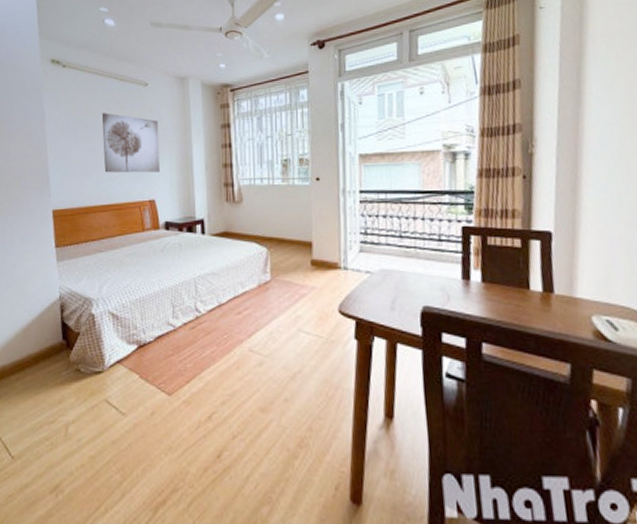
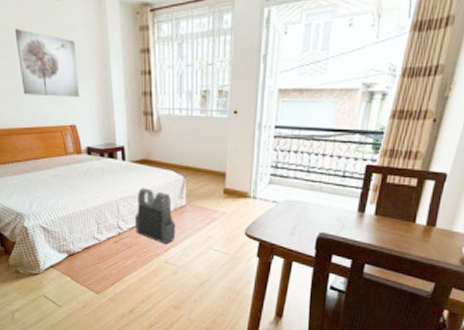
body armor vest: none [214,263,260,329] -> present [134,188,176,245]

